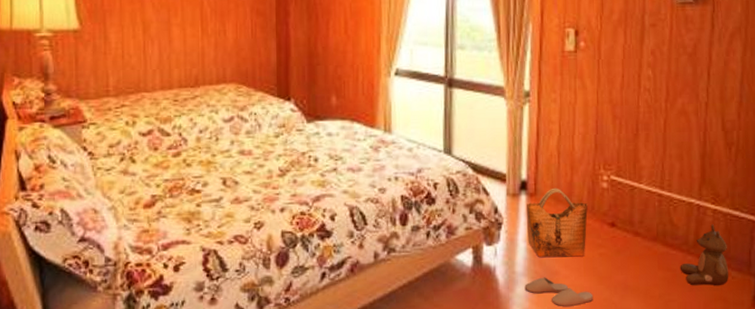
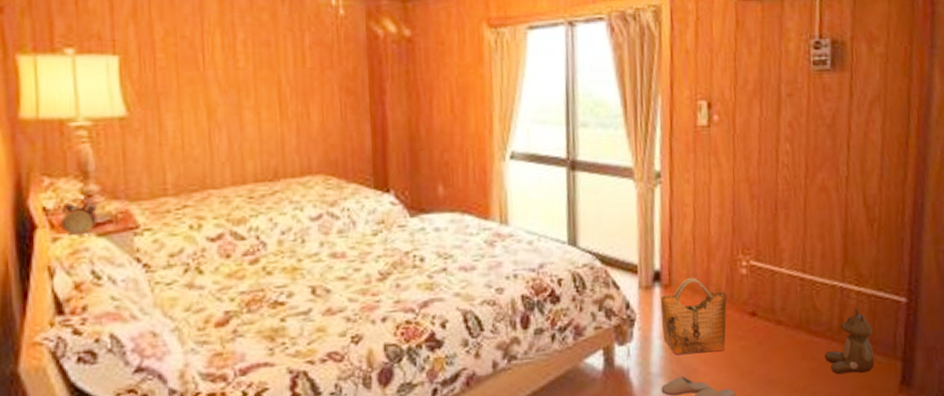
alarm clock: none [26,96,54,128] -> present [60,198,98,238]

